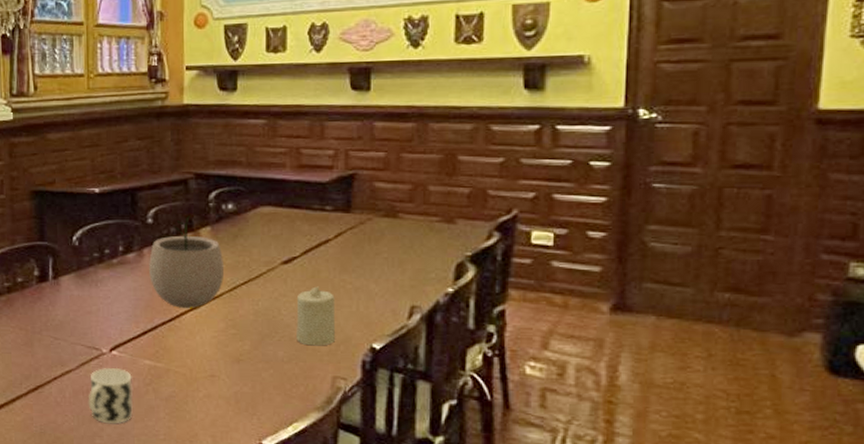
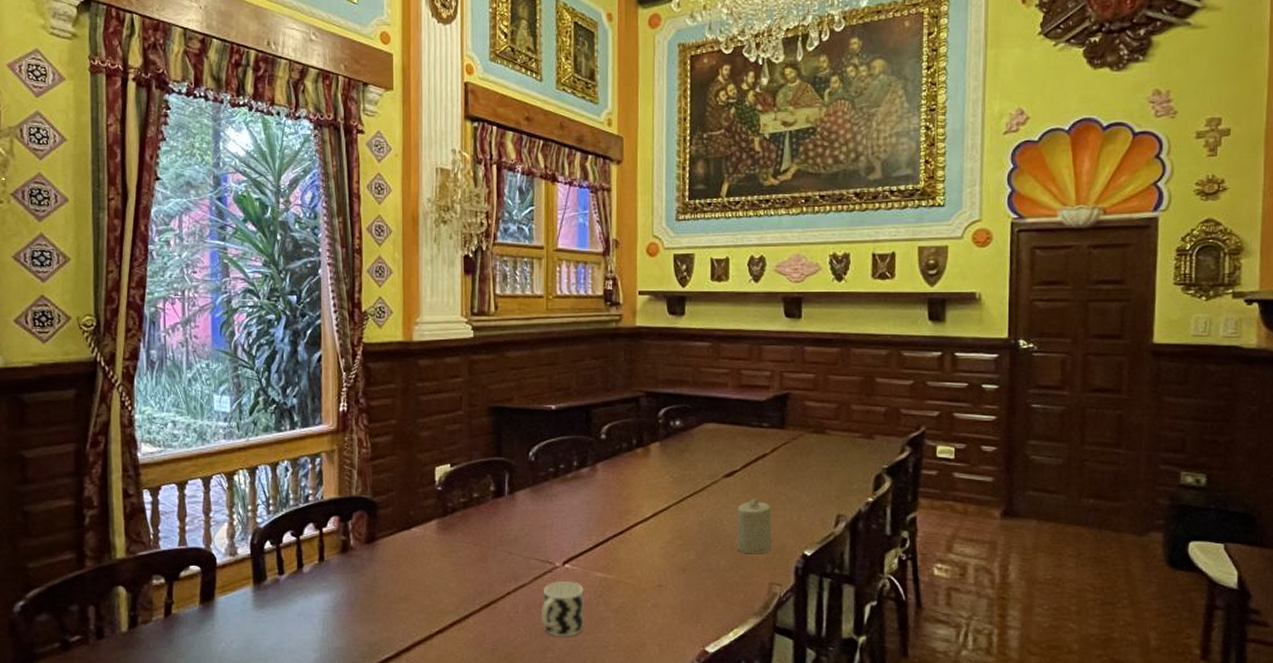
plant pot: present [149,215,225,308] -> none [602,431,672,520]

